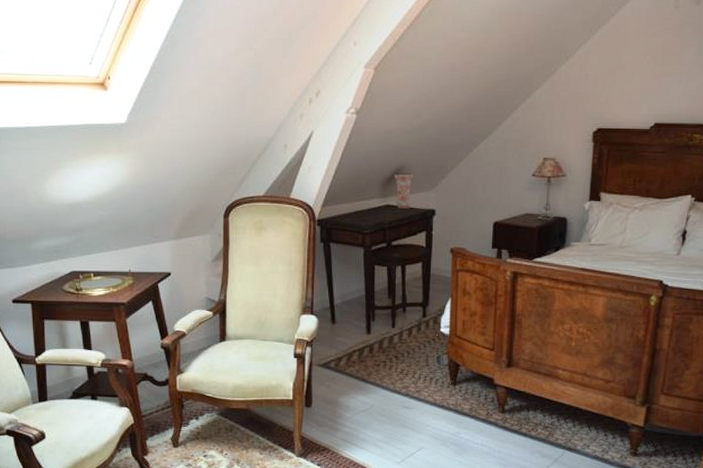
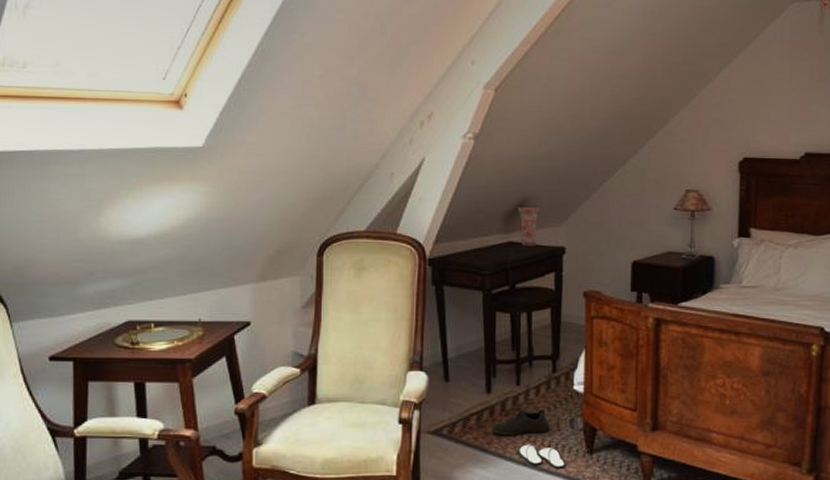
shoe: none [370,347,420,370] -> present [490,408,550,436]
slippers: none [393,376,433,397] -> present [518,444,566,469]

